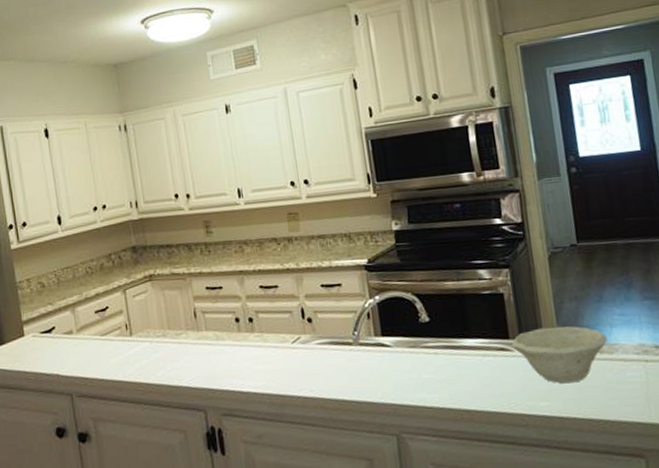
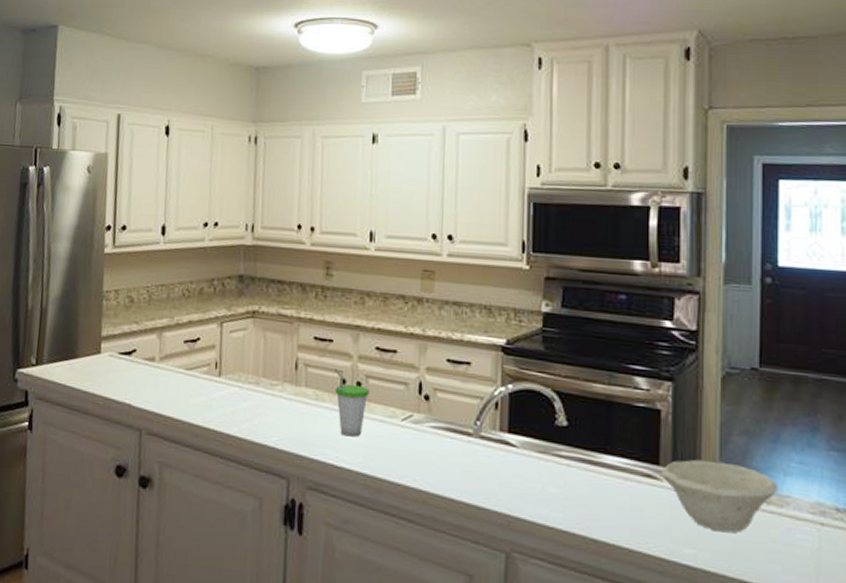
cup: none [228,311,261,366] -> present [335,369,369,437]

